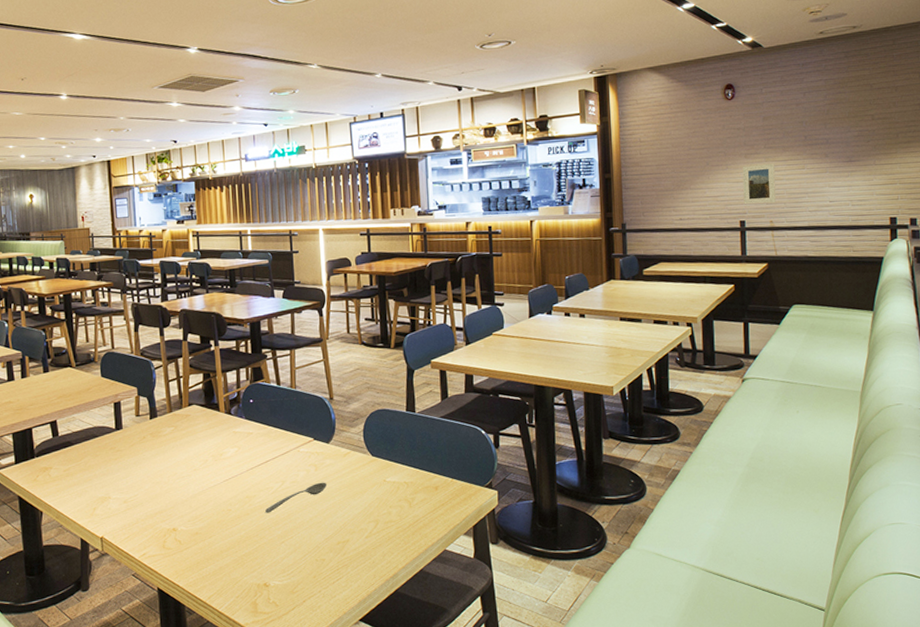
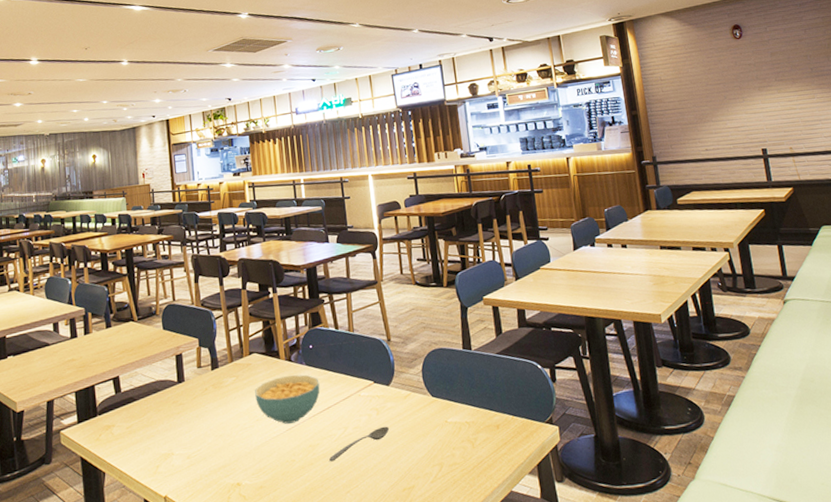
cereal bowl: none [193,427,259,475] -> present [255,374,320,424]
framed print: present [742,163,777,205] -> none [757,94,792,134]

